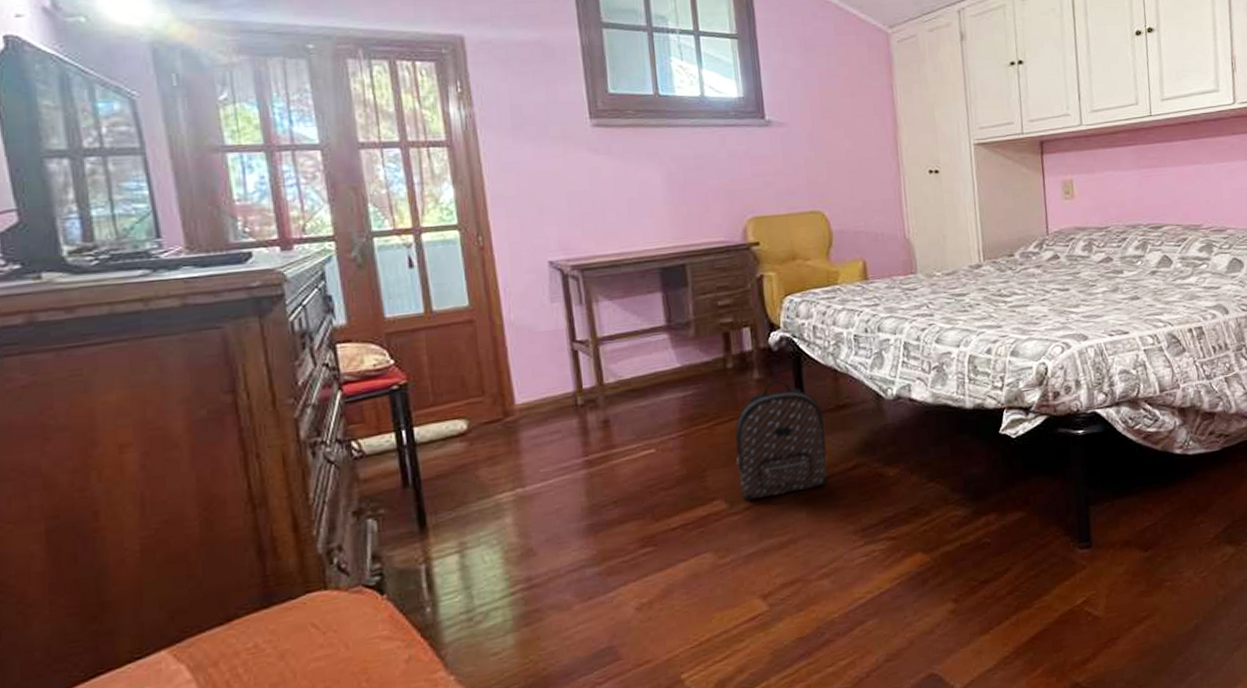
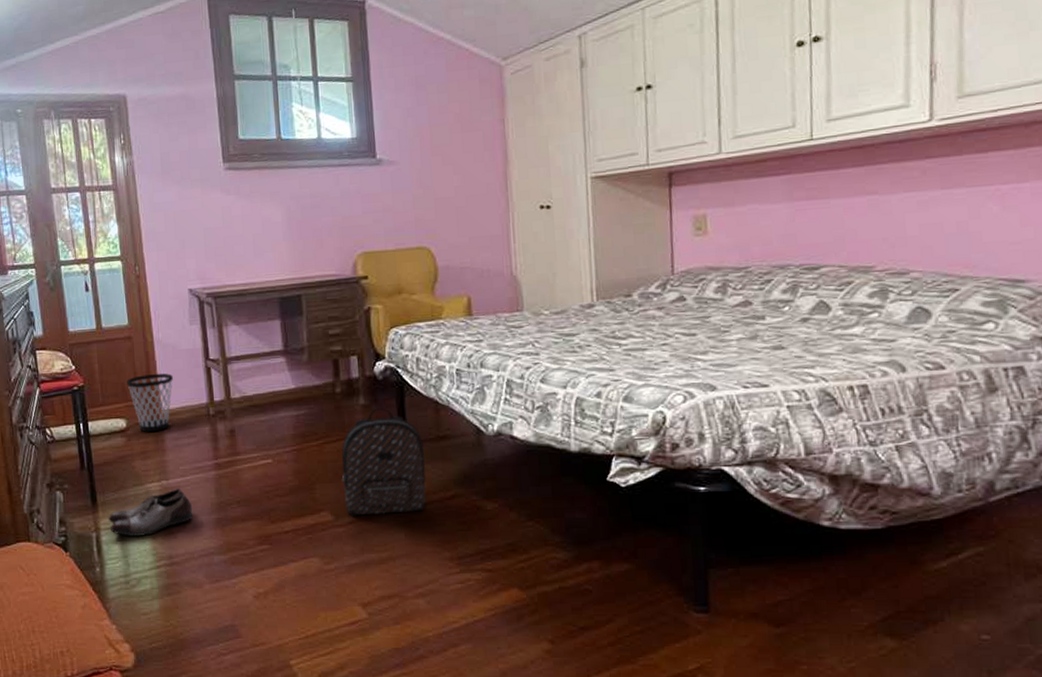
shoe: none [442,494,558,563] -> present [108,487,193,536]
wastebasket: none [467,360,531,433] -> present [127,373,174,432]

